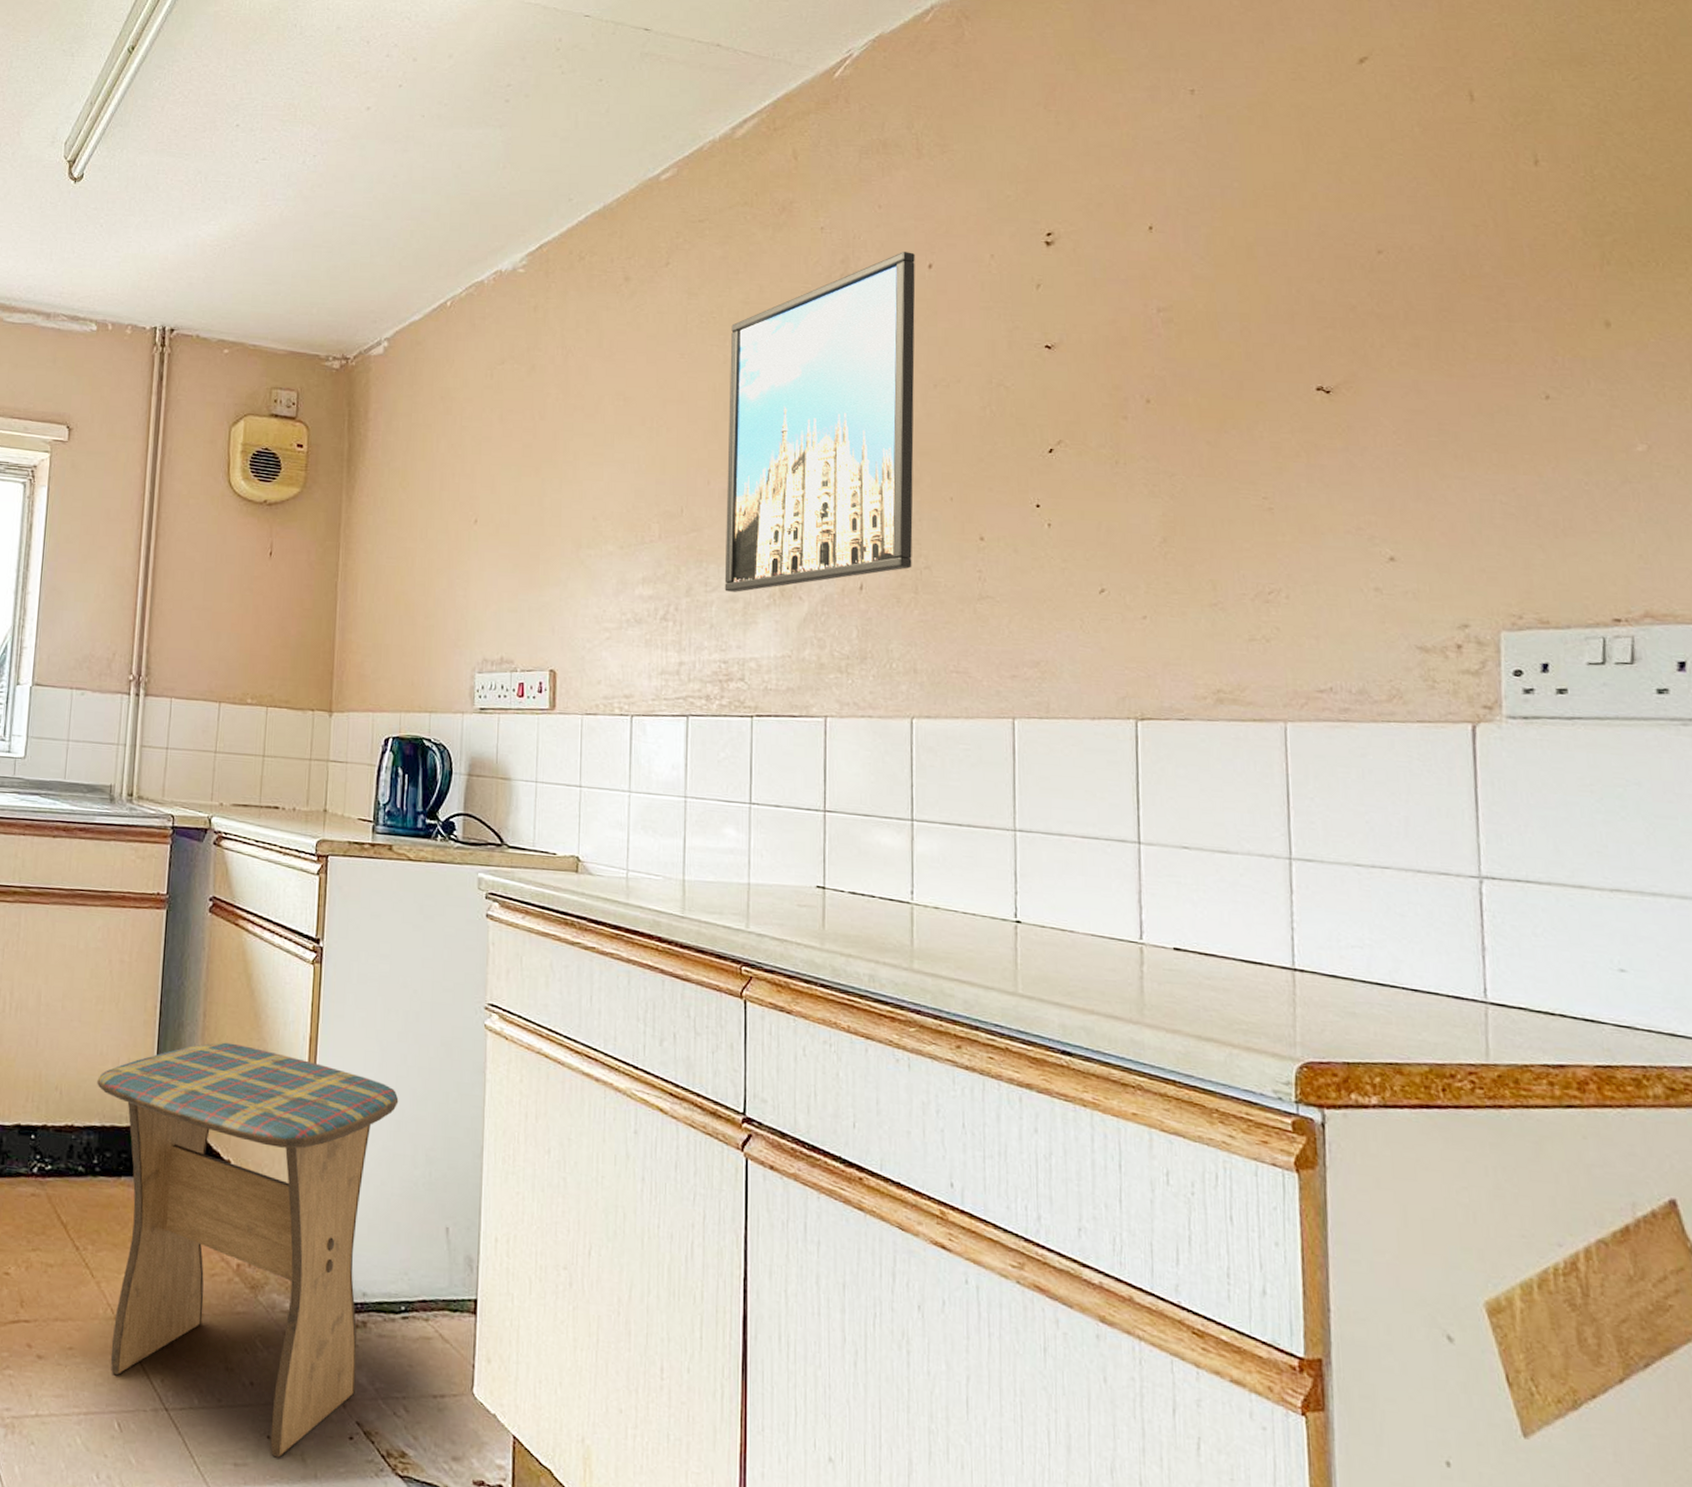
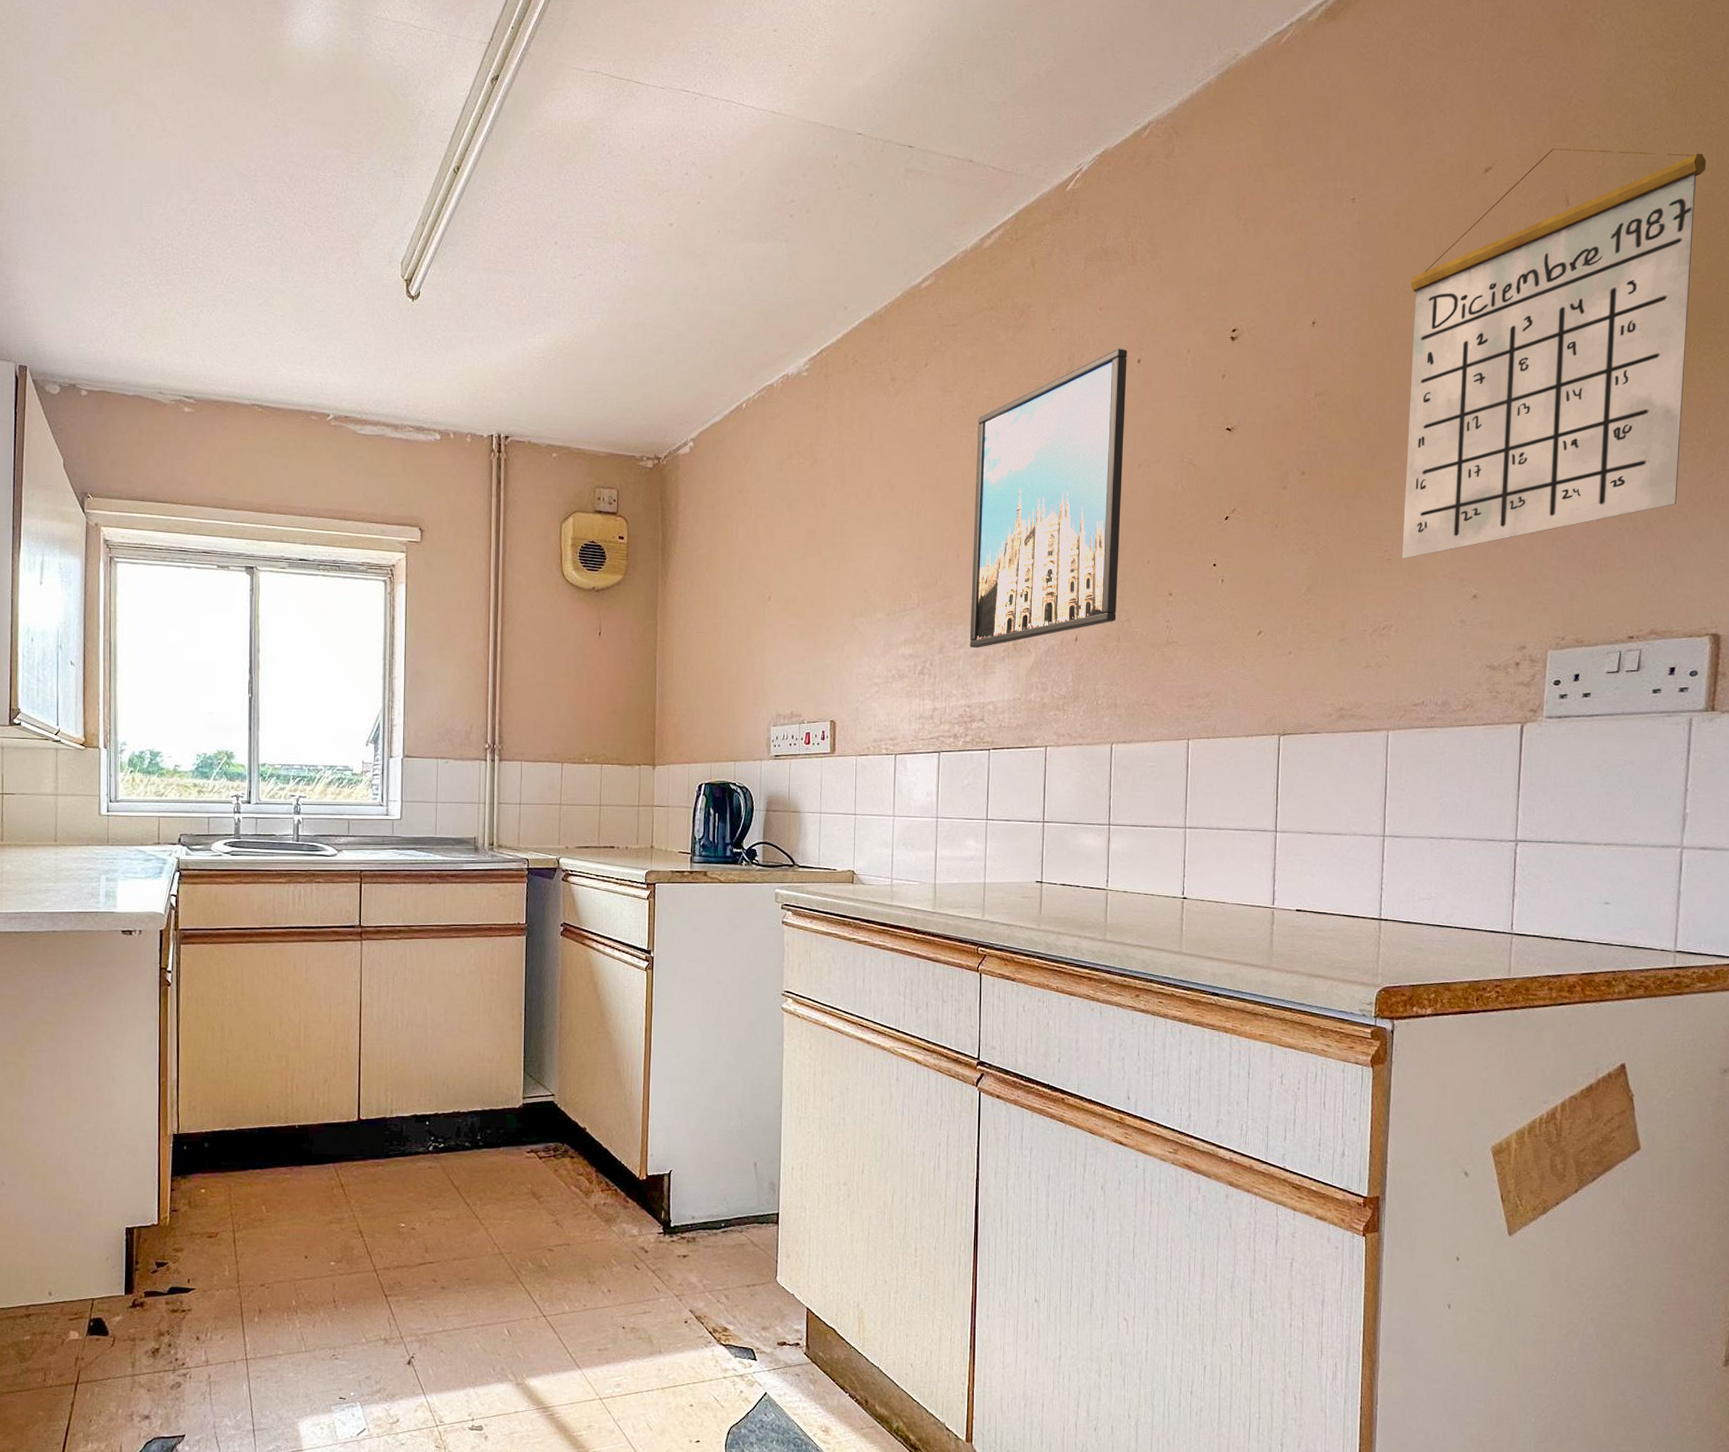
stool: present [97,1042,399,1458] -> none [477,1037,716,1342]
calendar: none [1273,37,1663,509] -> present [1402,148,1706,559]

